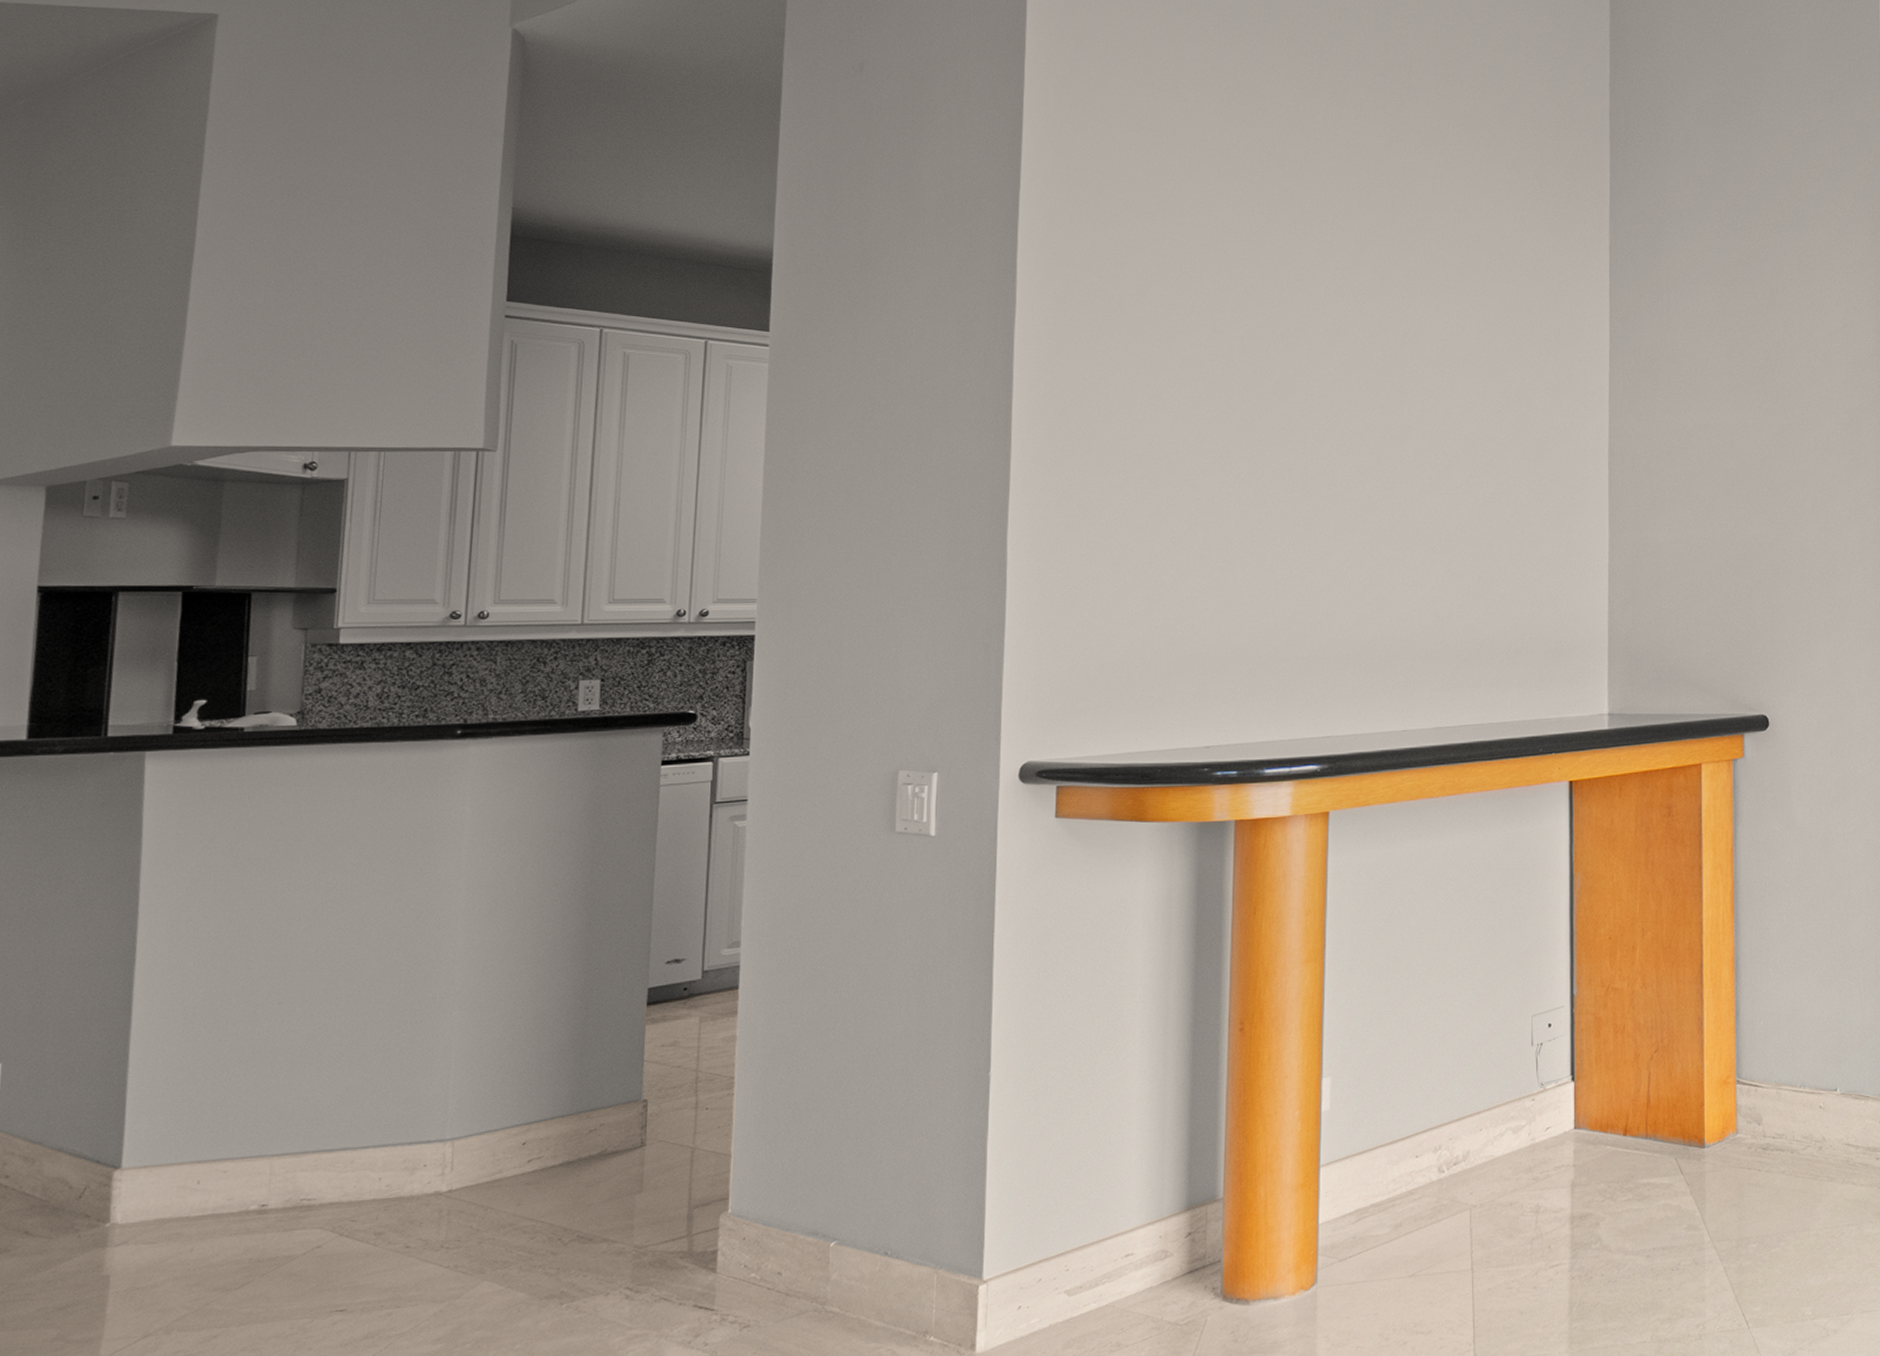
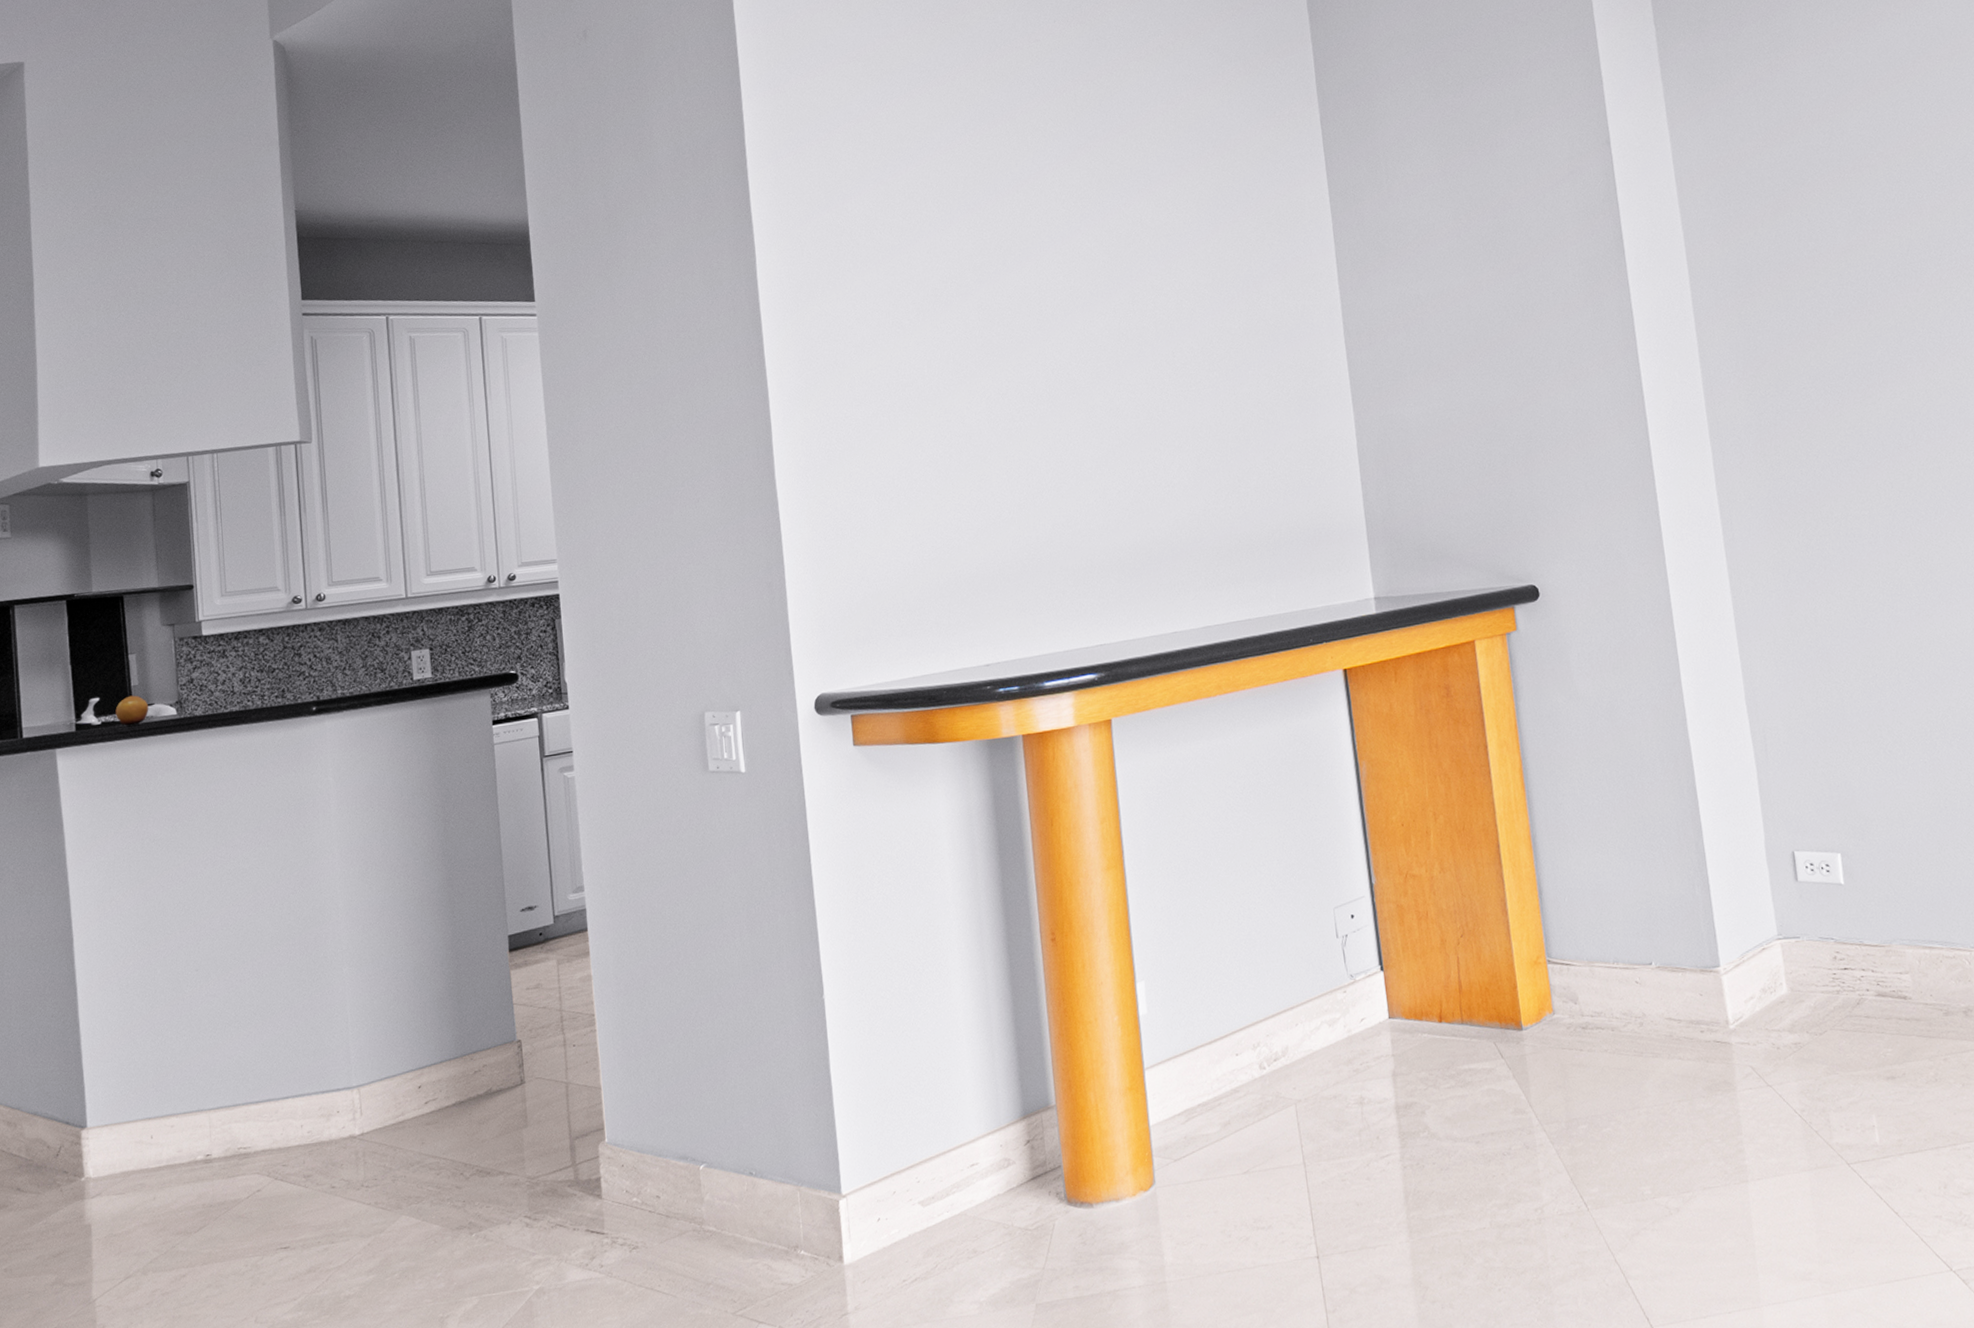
fruit: none [223,700,265,733] -> present [115,695,149,726]

